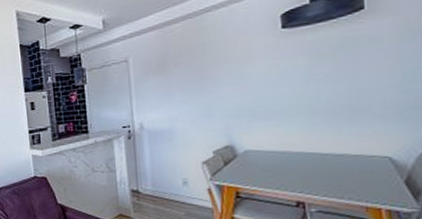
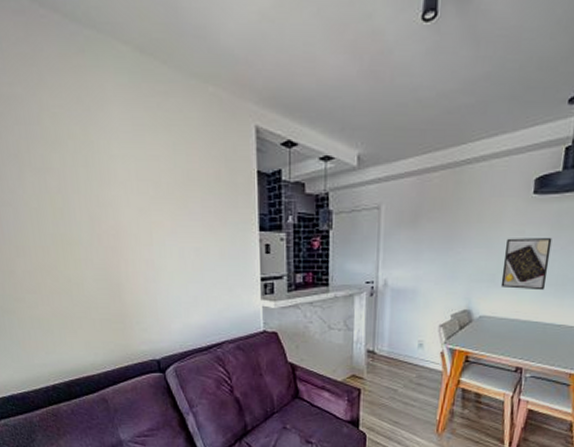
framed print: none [260,68,315,121] -> present [500,238,552,291]

